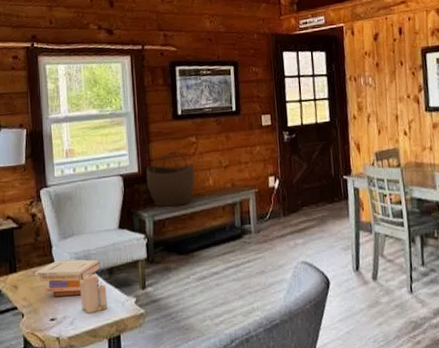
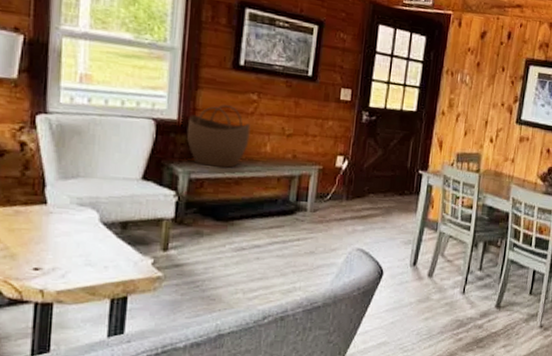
books: present [34,259,100,298] -> none [16,202,111,247]
candle: present [80,272,108,313] -> none [78,222,116,268]

